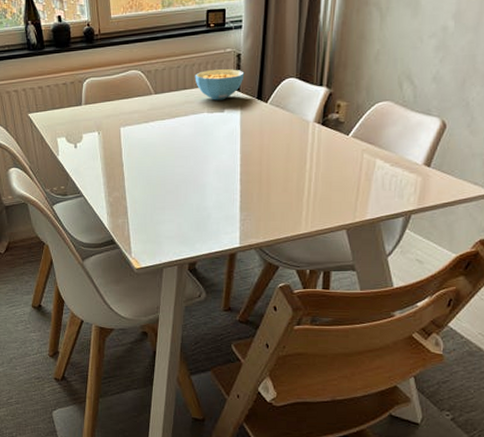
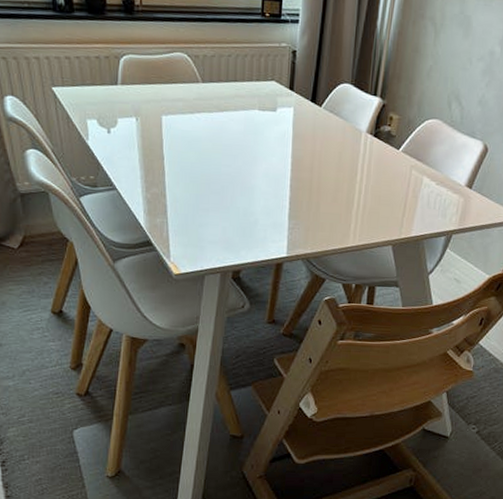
cereal bowl: present [194,69,245,101] -> none [246,63,299,98]

